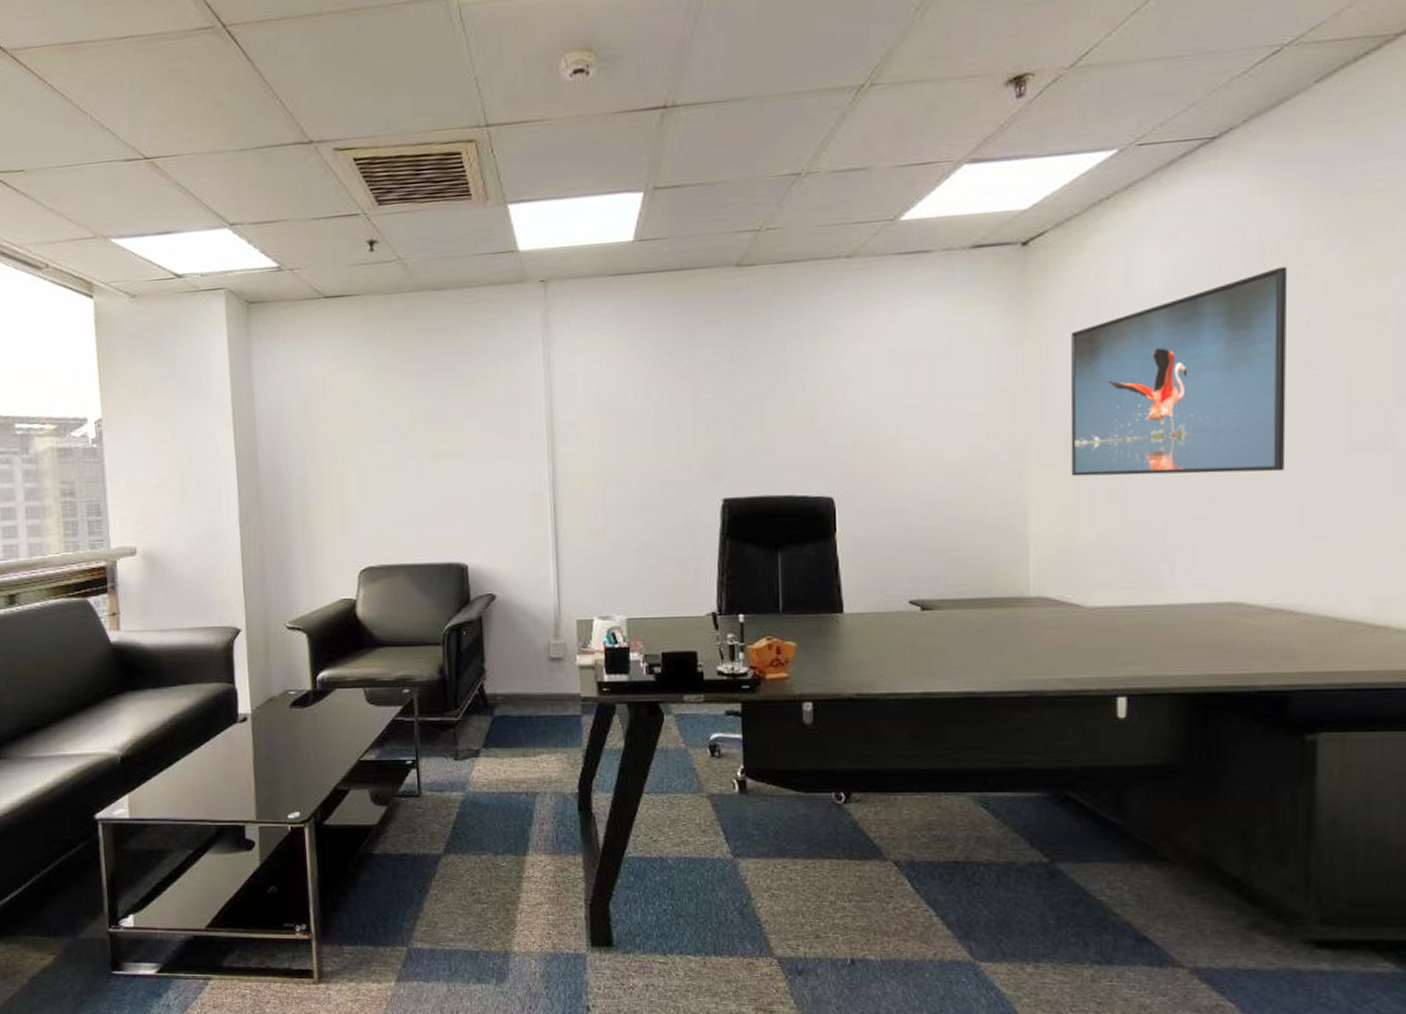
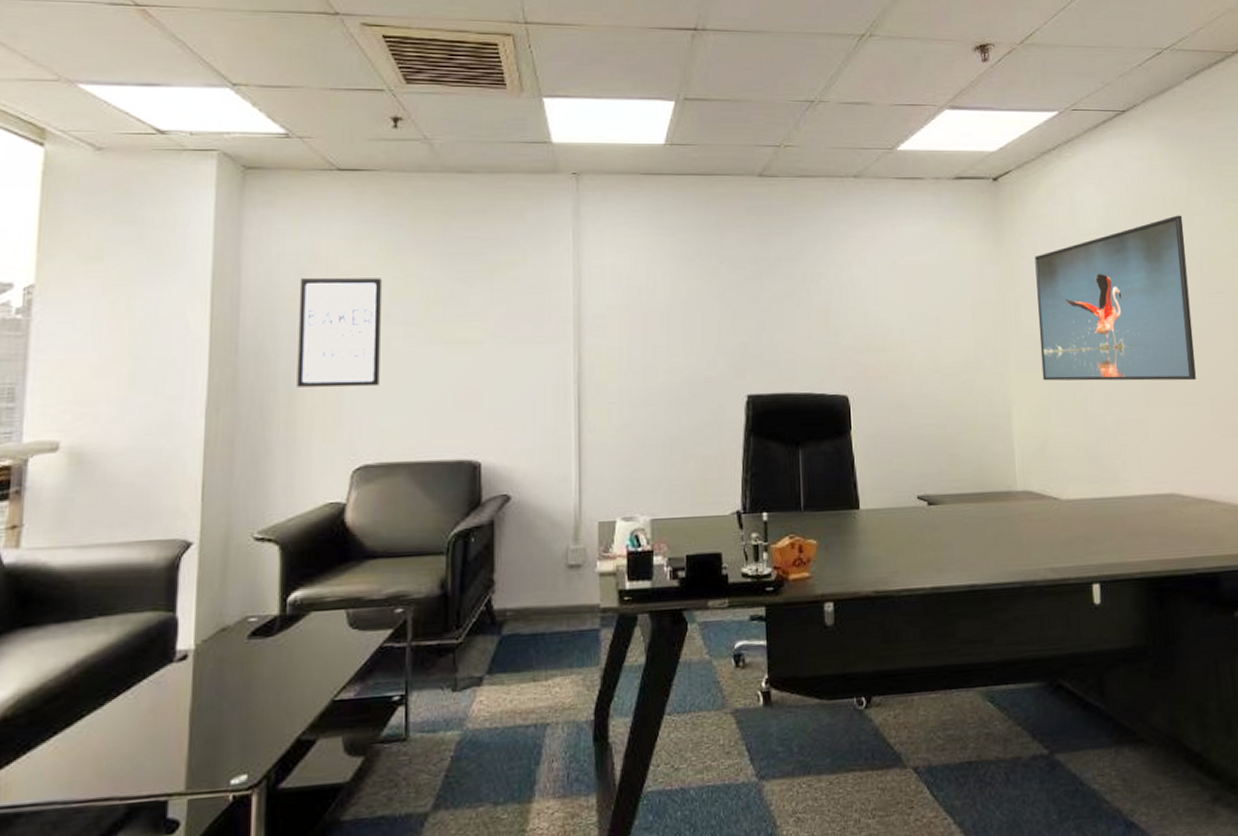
wall art: none [302,398,376,499] -> present [297,277,383,387]

